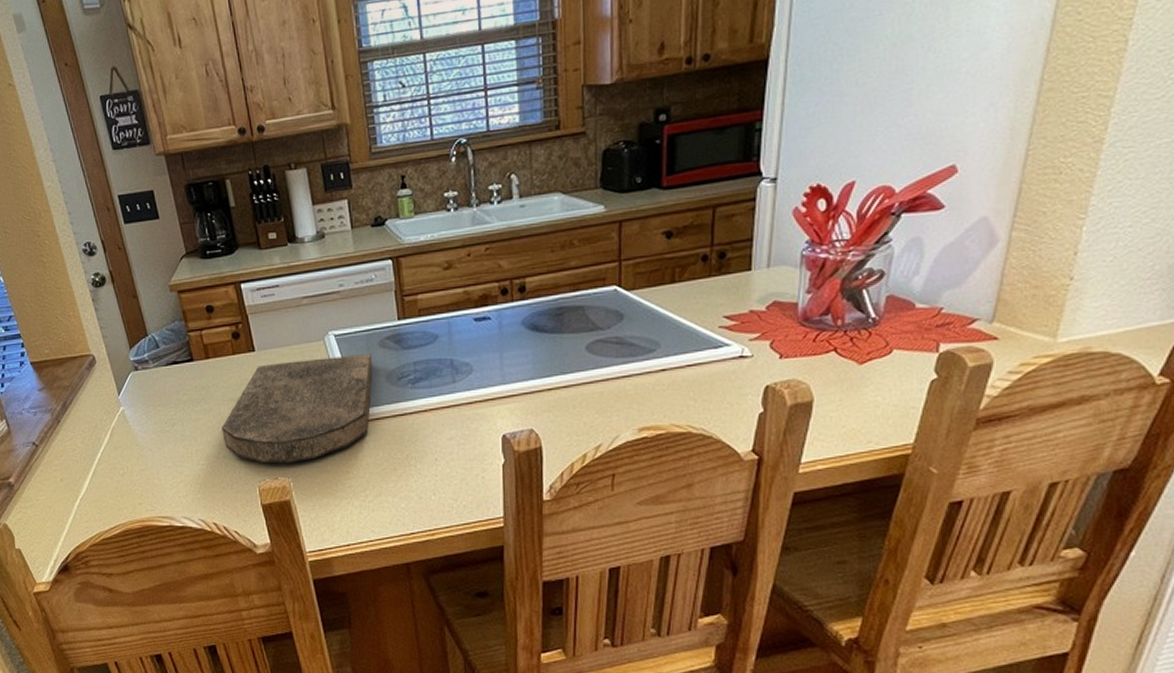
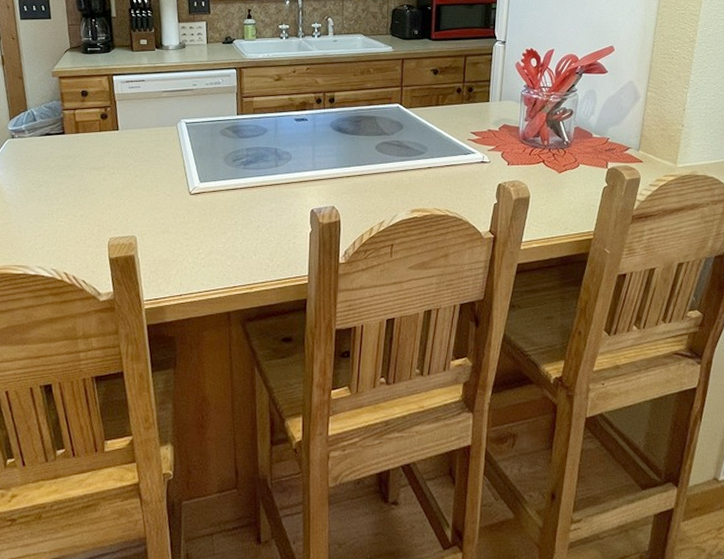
cutting board: present [222,354,373,464] -> none [82,139,215,224]

